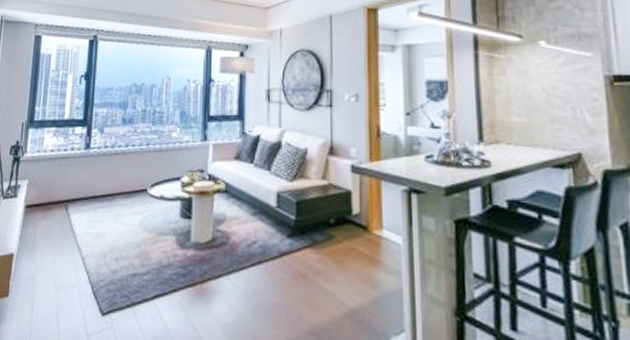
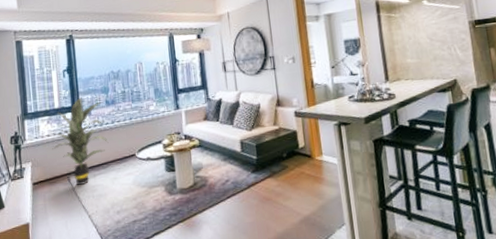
indoor plant: none [54,110,120,217] -> present [52,97,109,185]

